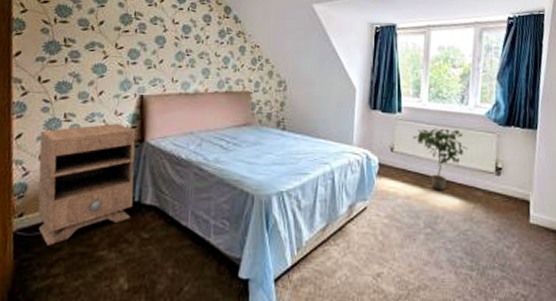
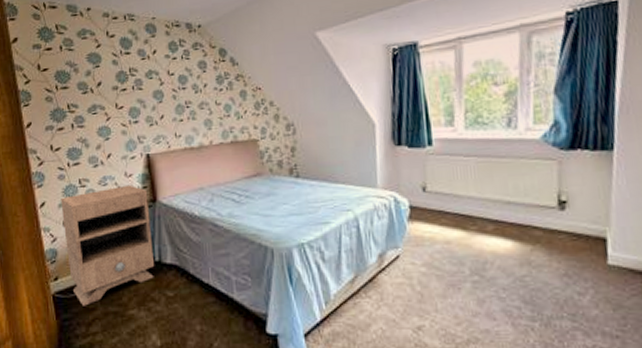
potted plant: present [413,128,469,192] -> none [449,159,521,234]

